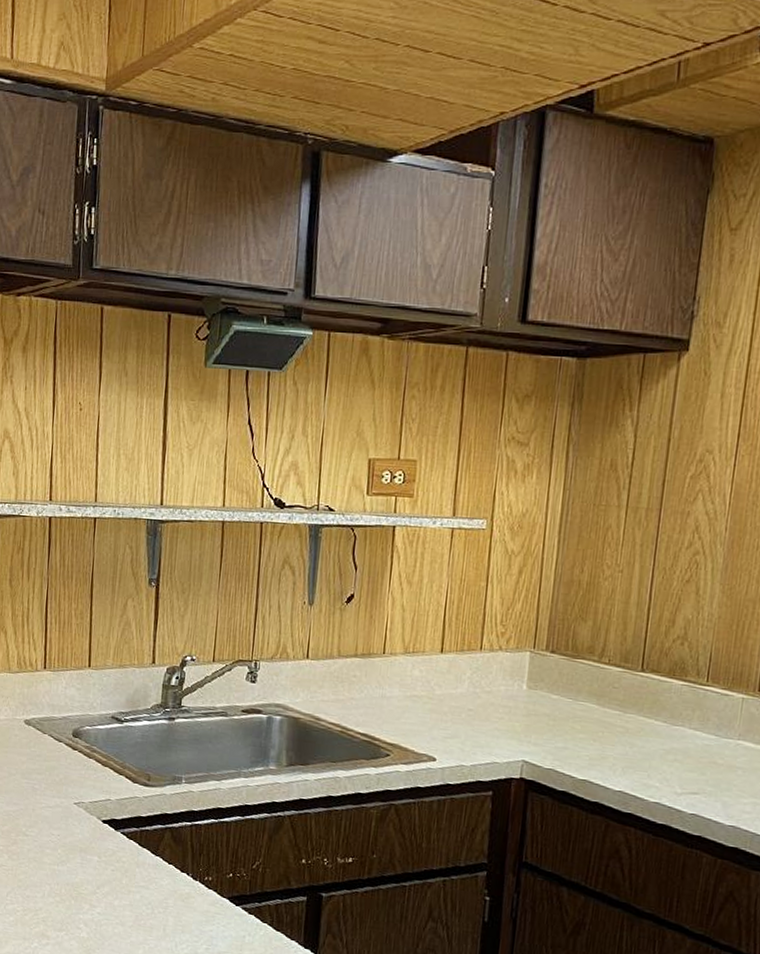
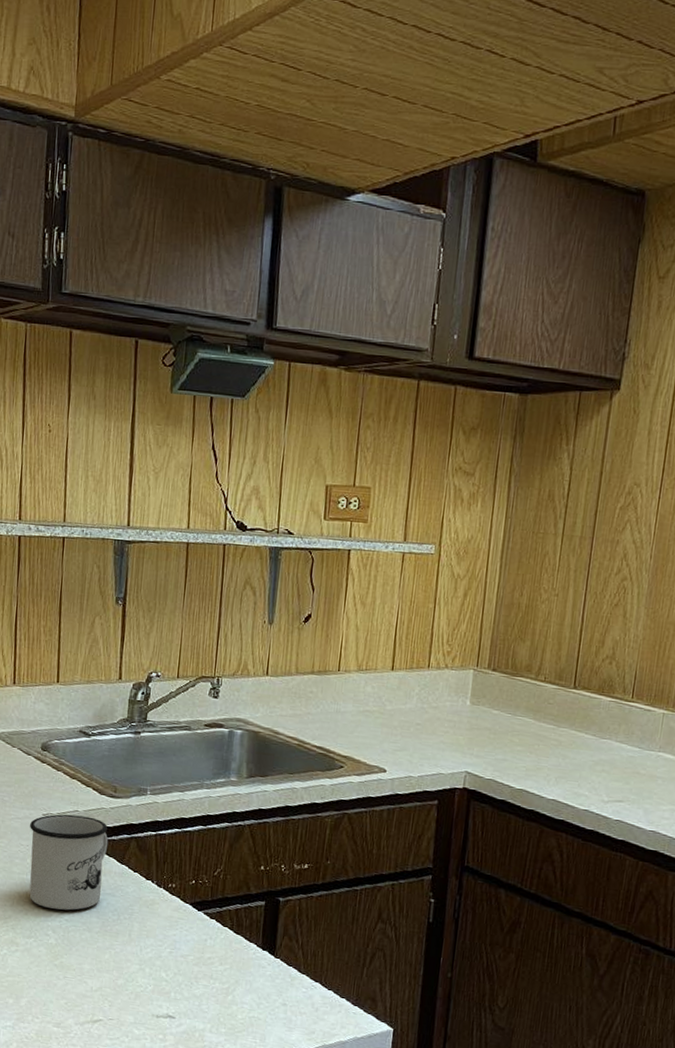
mug: none [60,803,142,903] -> present [29,814,109,911]

